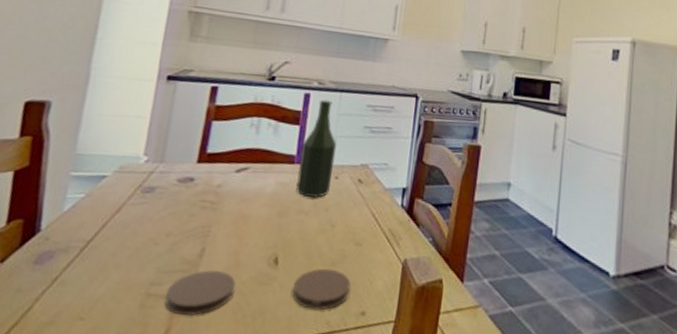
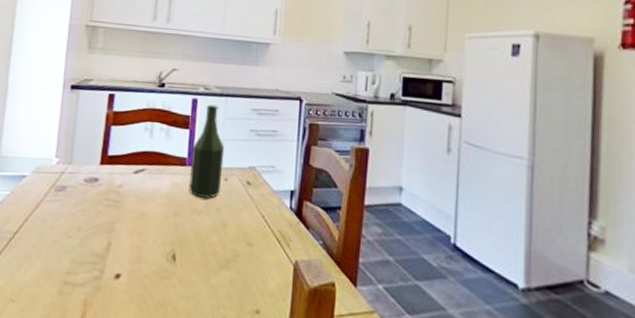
coaster: present [164,270,236,316] -> none [79,263,139,304]
coaster: present [292,268,351,311] -> none [190,266,244,306]

